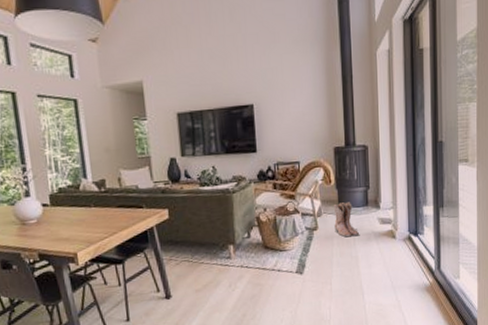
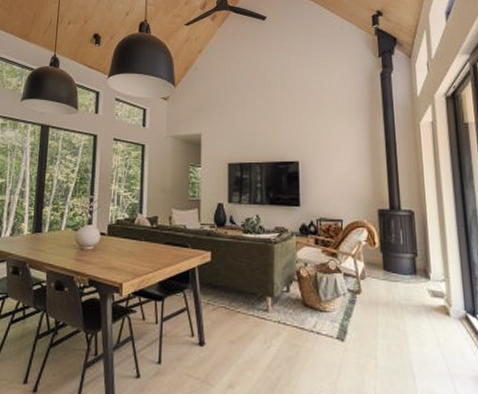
boots: present [333,202,359,237] -> none [378,267,407,307]

